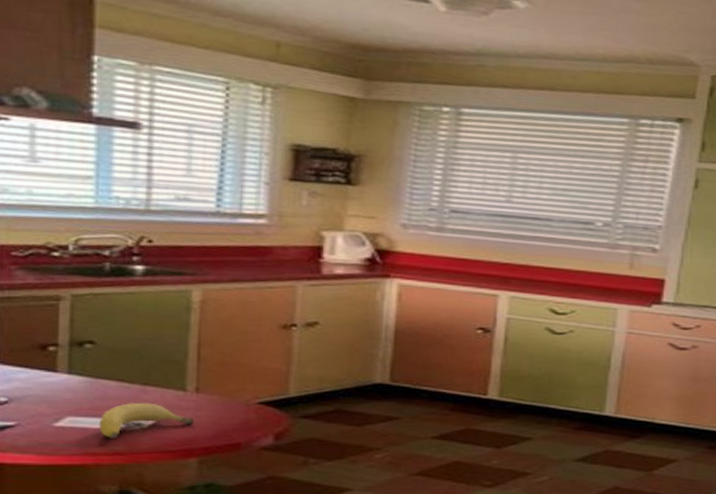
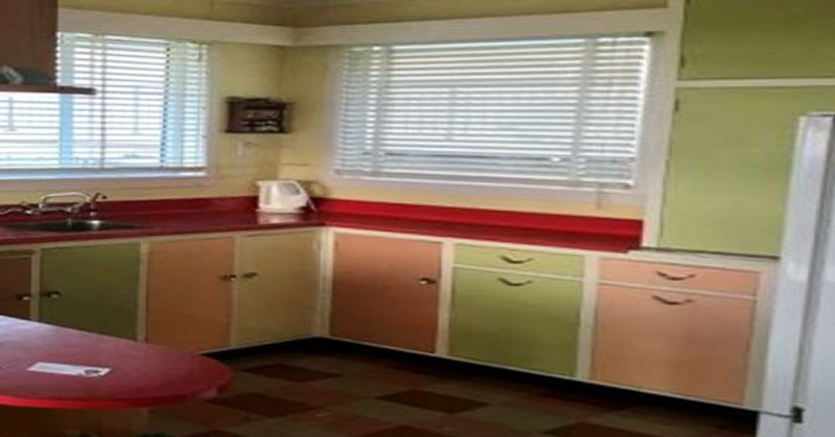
fruit: present [98,402,195,438] -> none [63,350,145,384]

